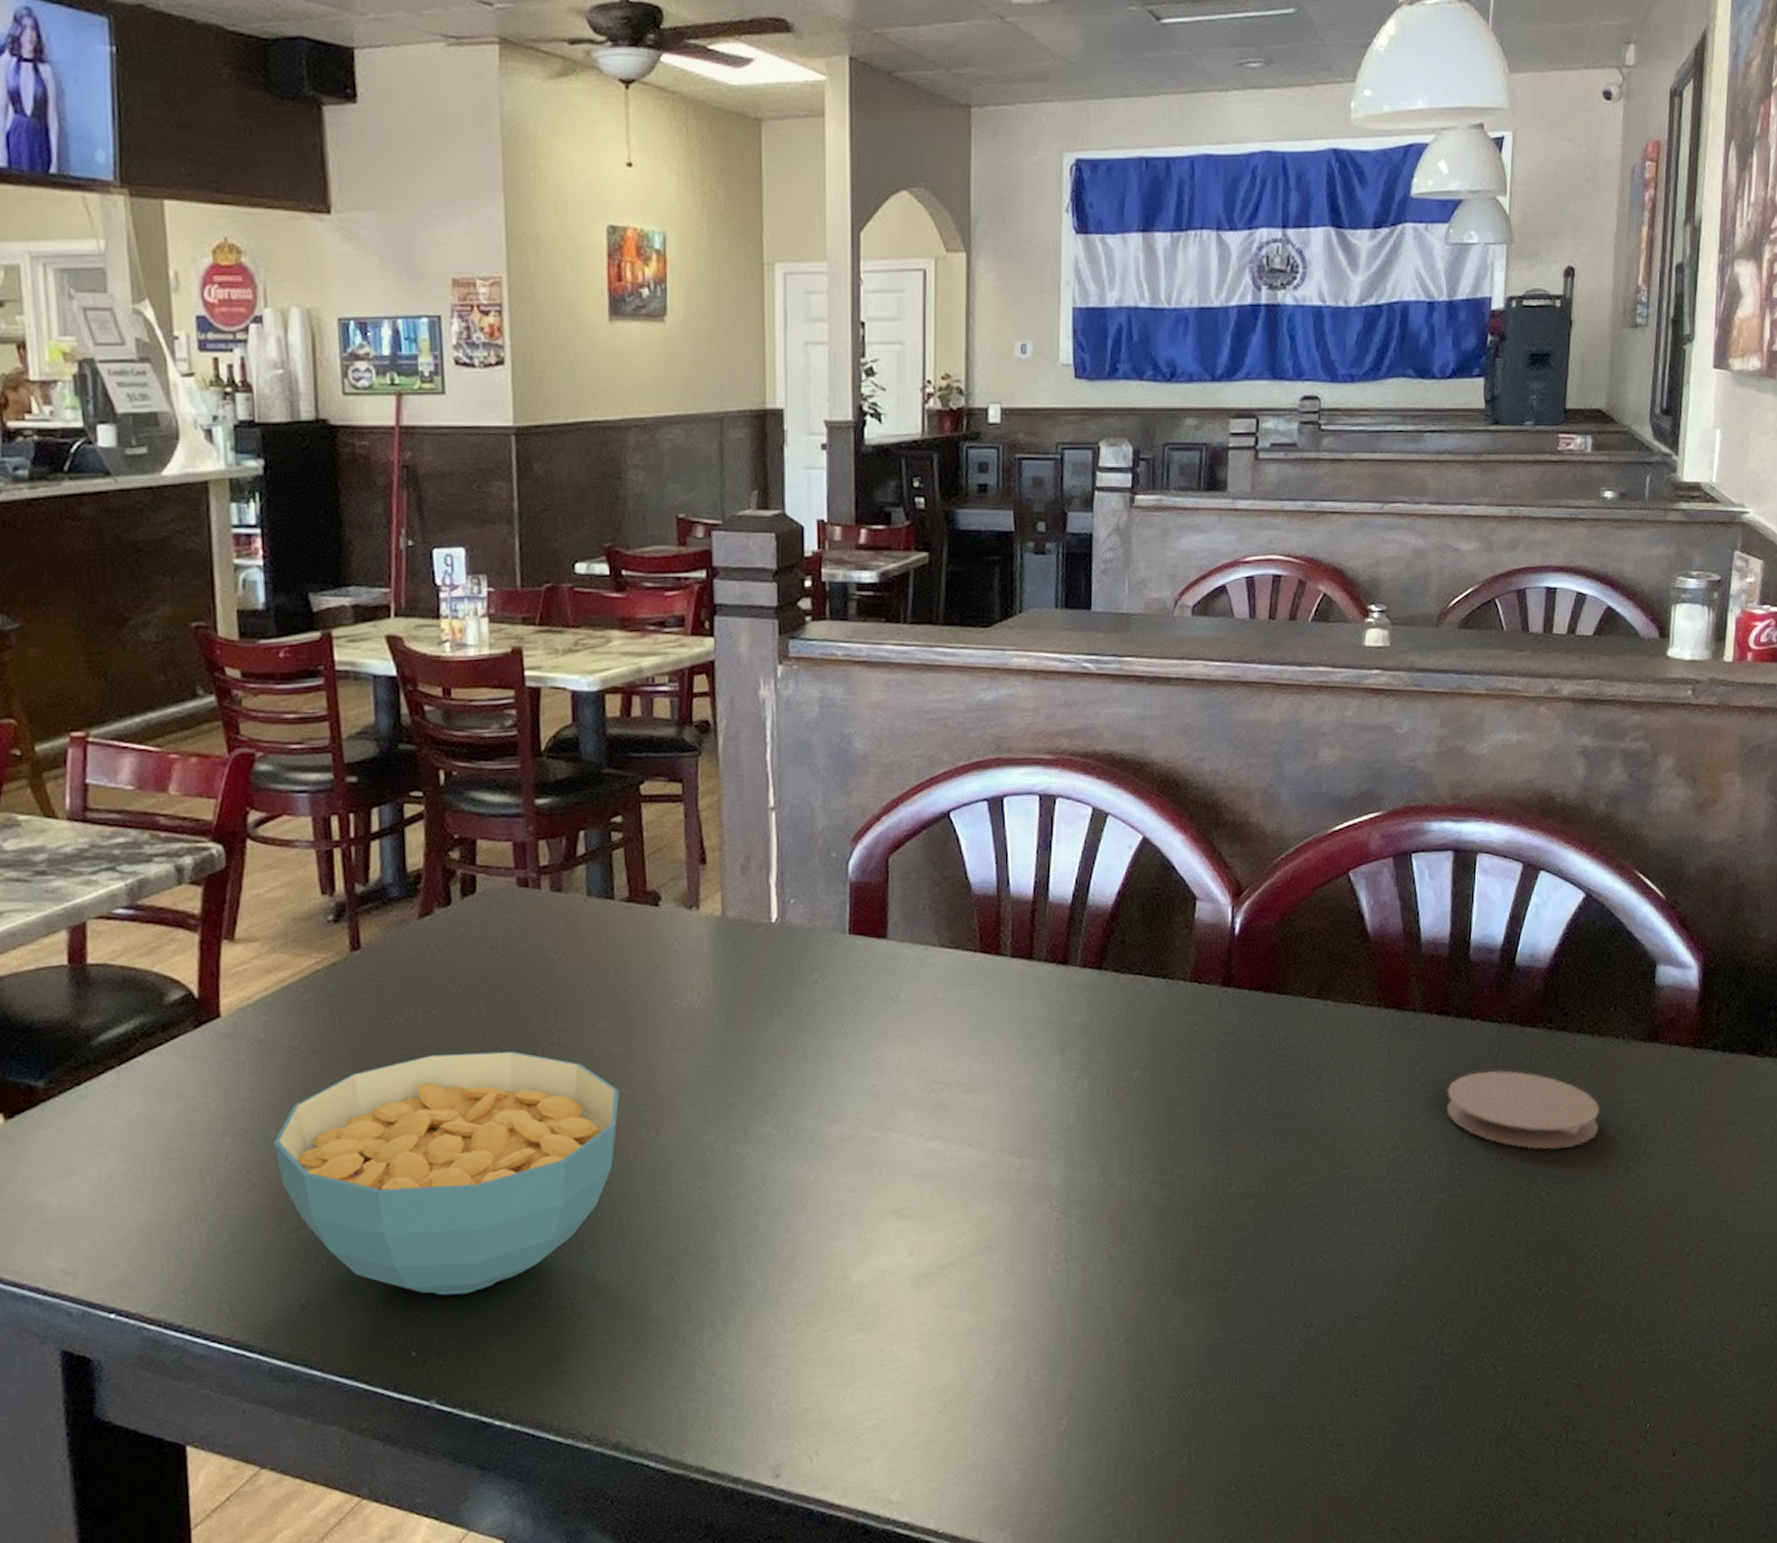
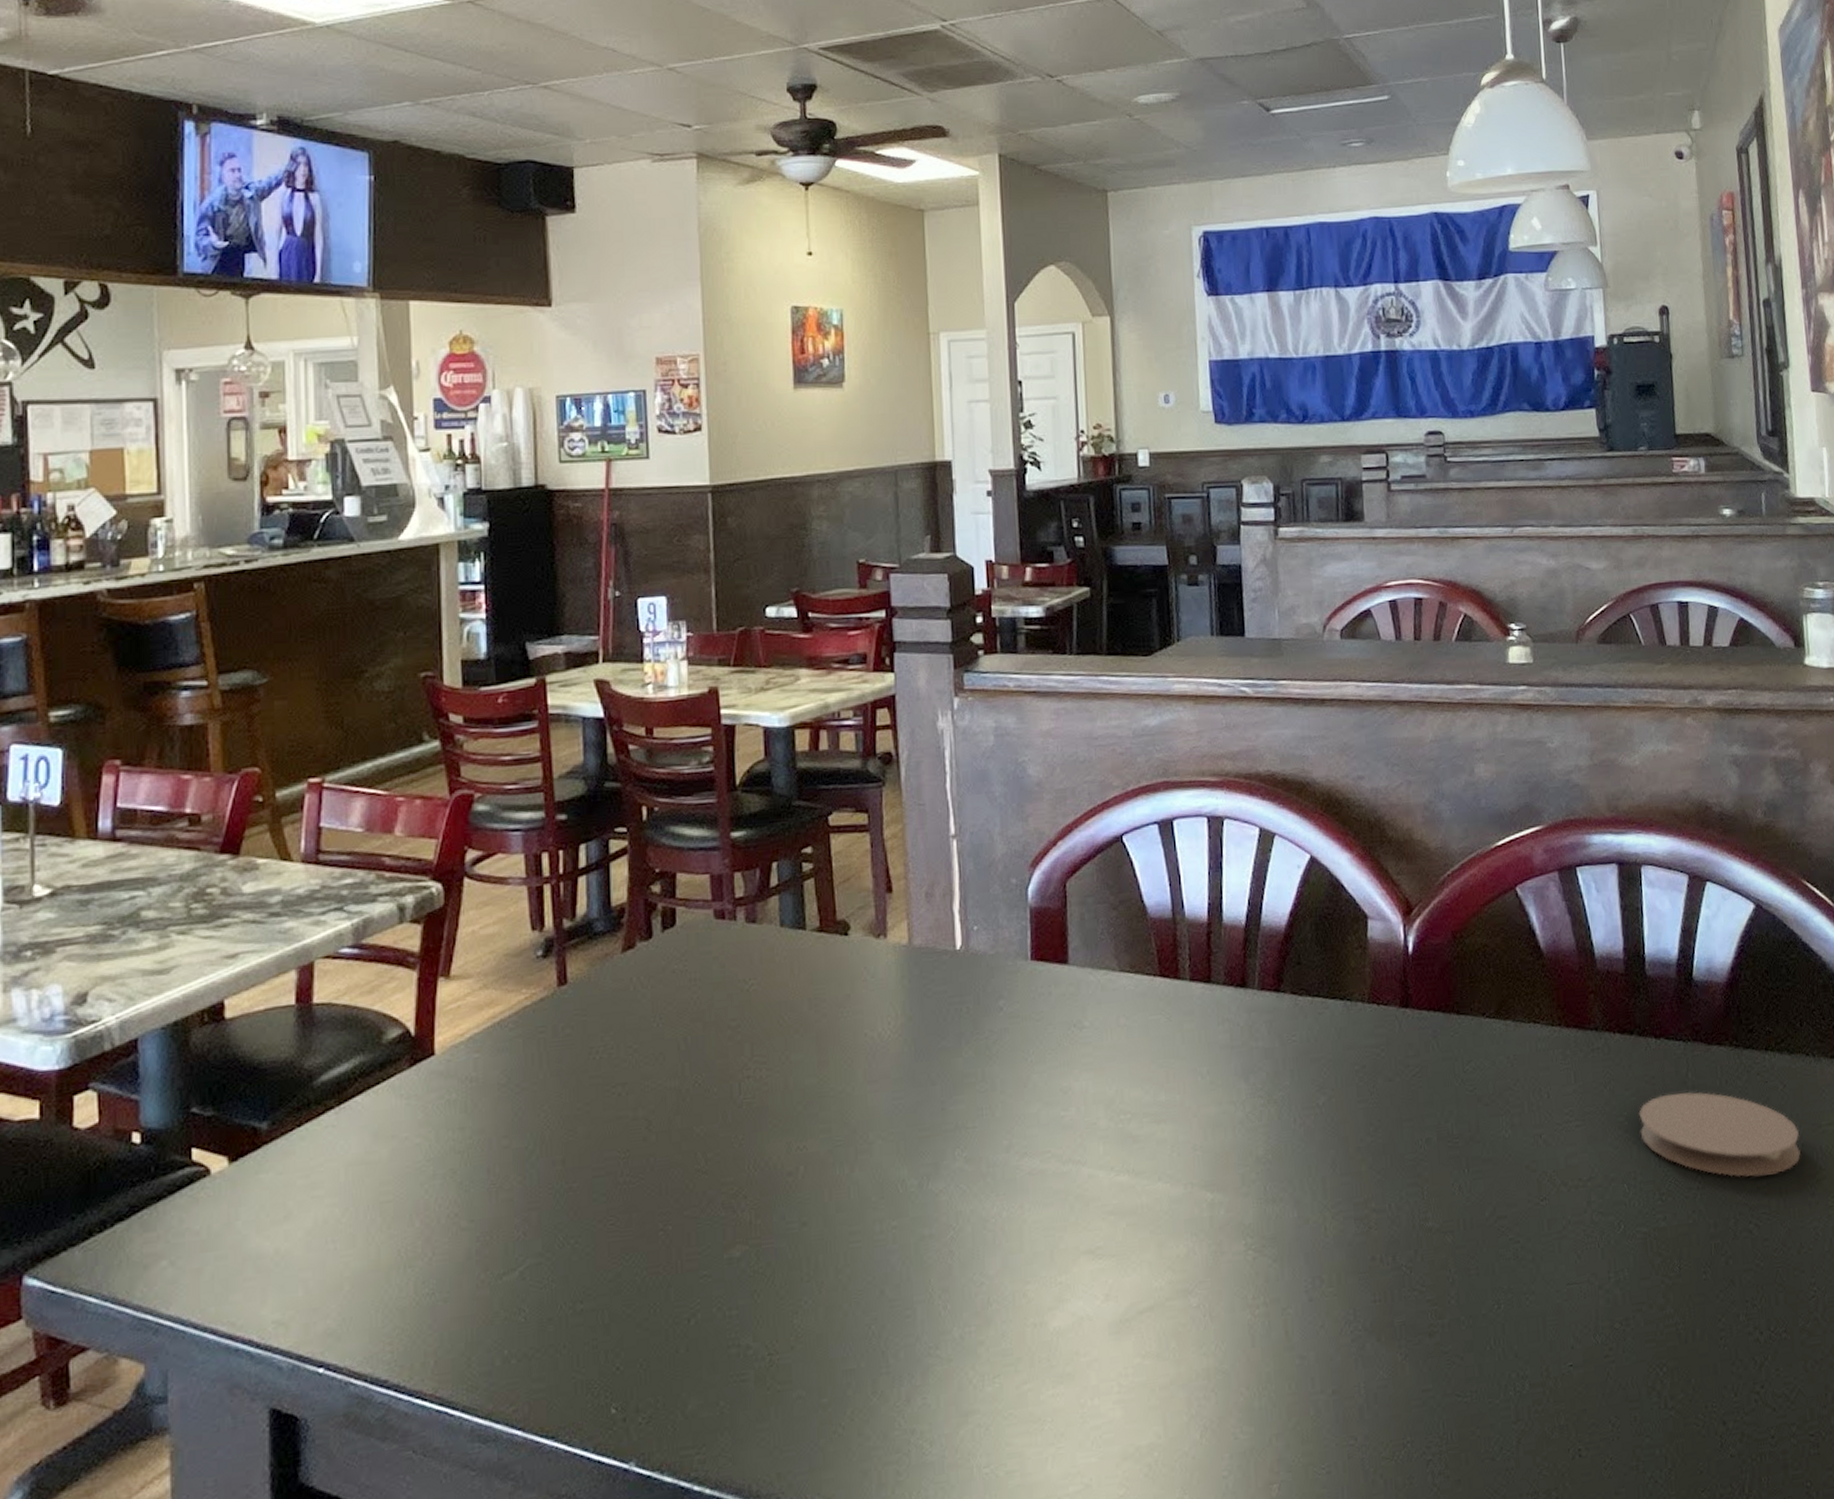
cereal bowl: present [274,1051,619,1296] -> none [482,1085,814,1347]

